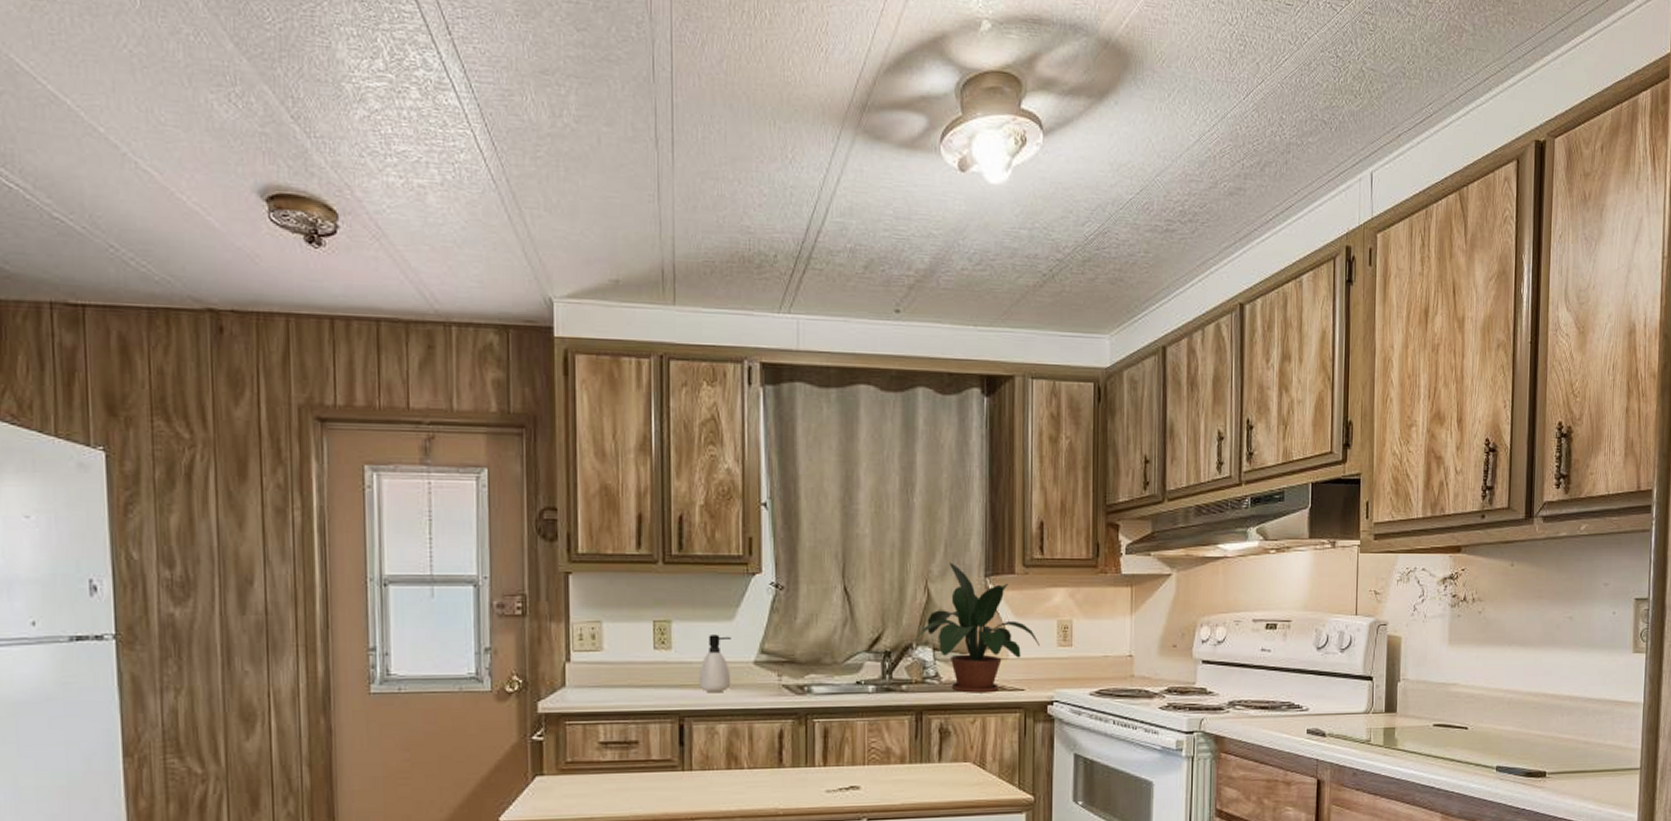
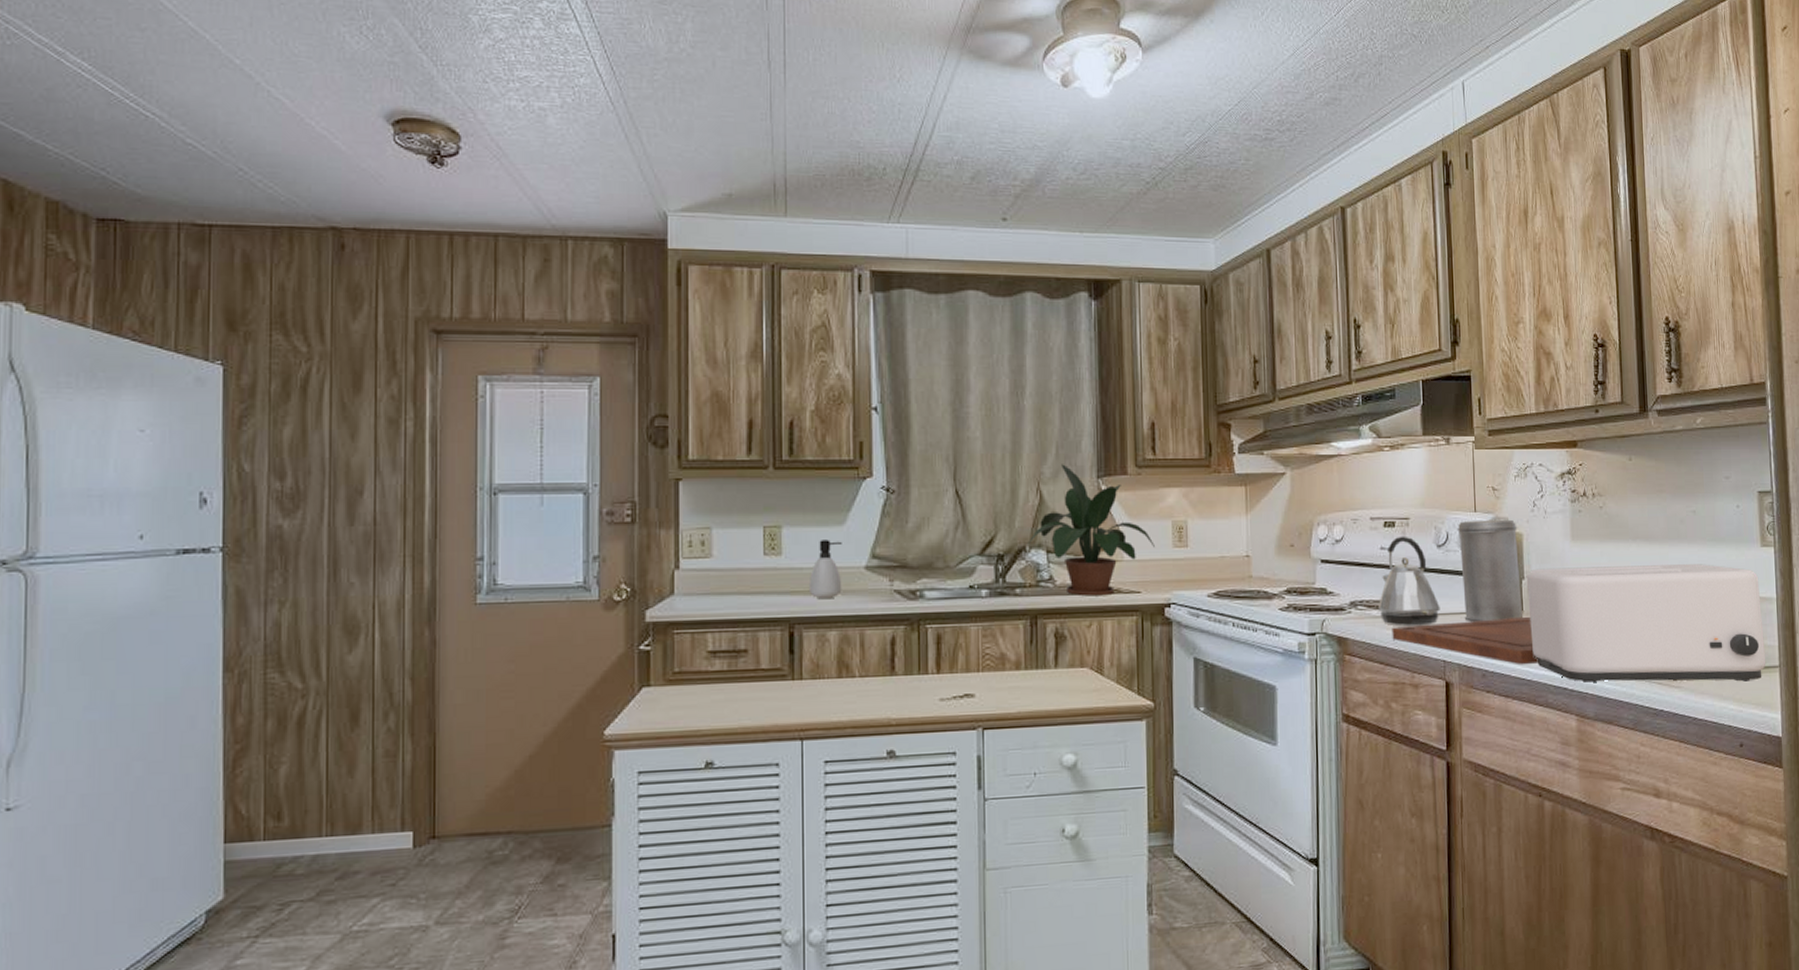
kettle: none [1255,638,1316,726] -> present [1377,536,1440,627]
cutting board: none [1268,717,1409,765] -> present [1392,616,1539,666]
canister: none [1337,623,1397,723] -> present [1457,519,1524,623]
toaster: none [1401,669,1628,783] -> present [1526,564,1766,683]

